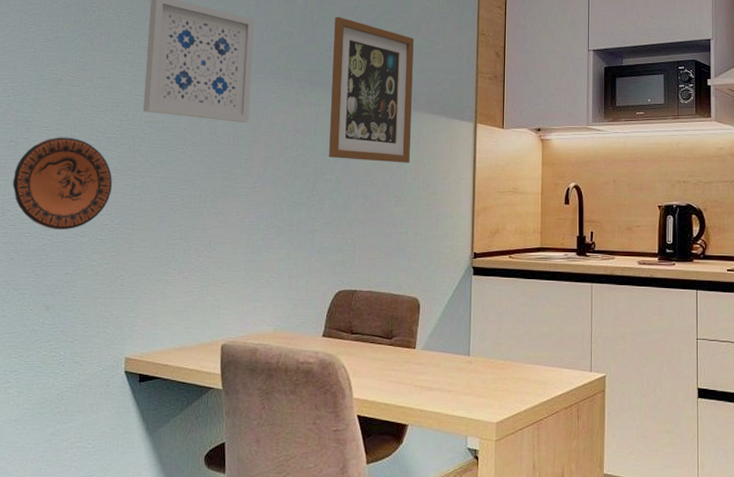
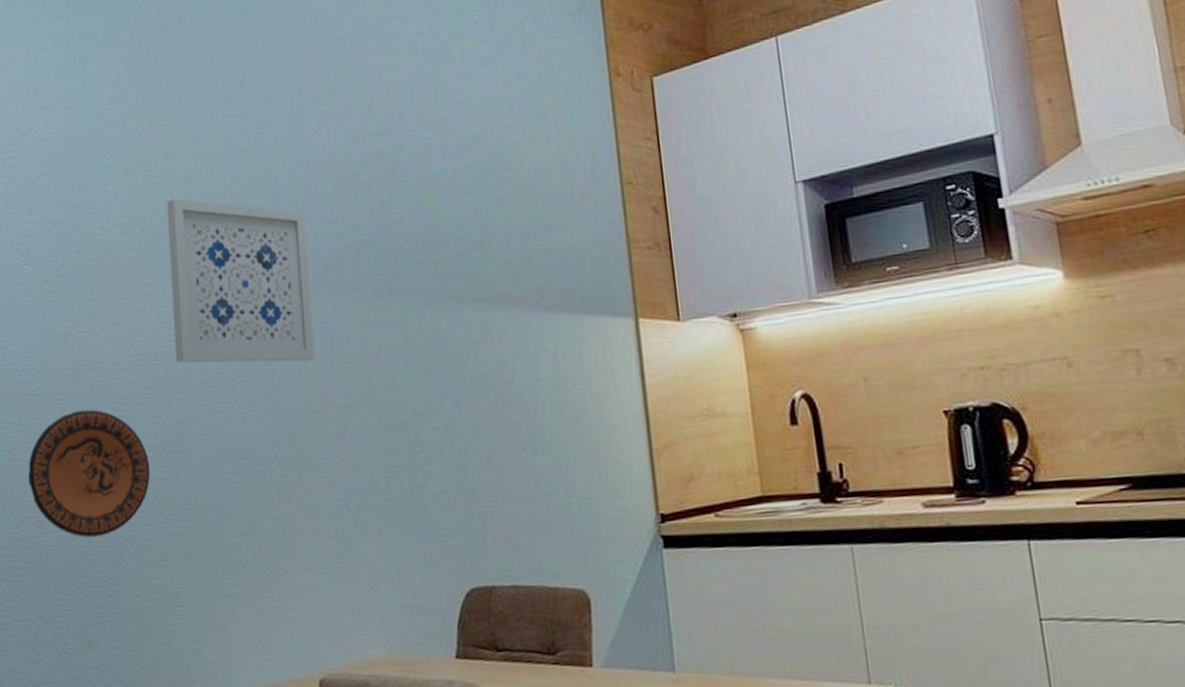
wall art: present [329,16,414,163] -> none [413,189,547,396]

